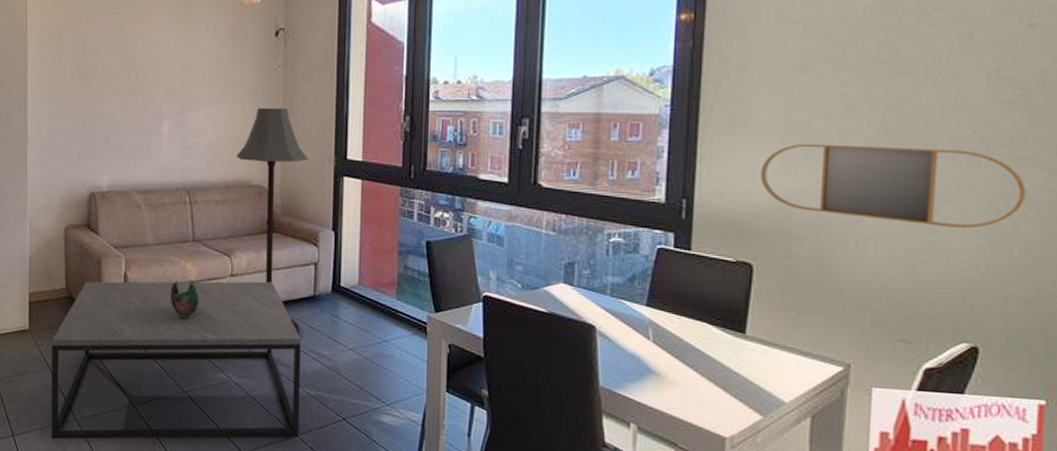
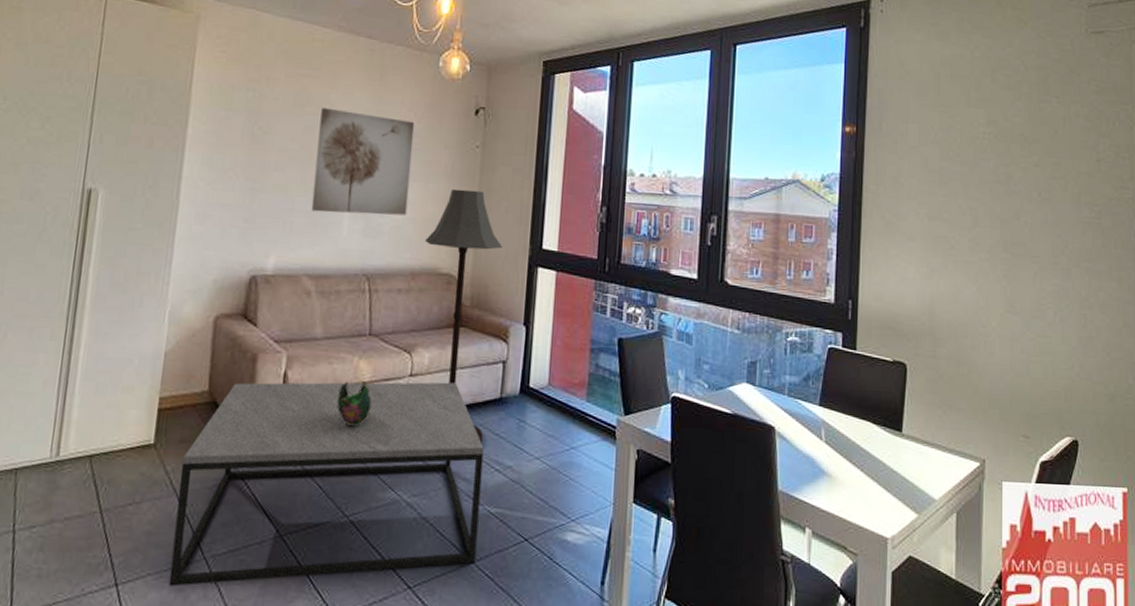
wall art: none [134,41,220,136] -> present [311,107,415,216]
home mirror: present [760,143,1027,228] -> none [911,251,1104,332]

